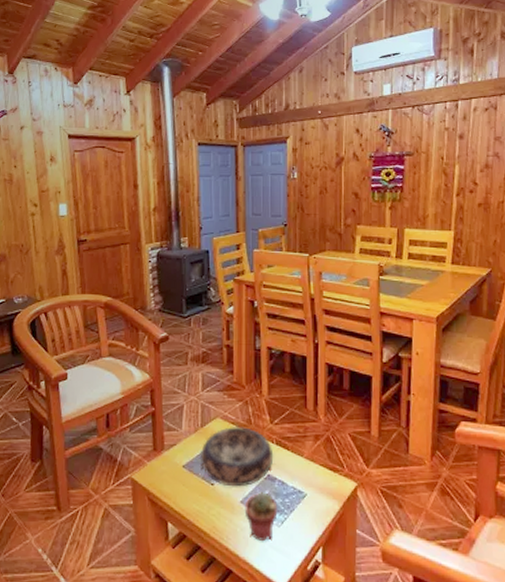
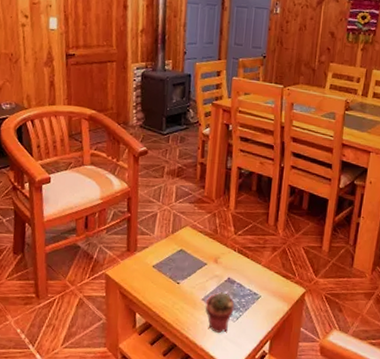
decorative bowl: present [201,426,274,487] -> none [169,234,235,287]

